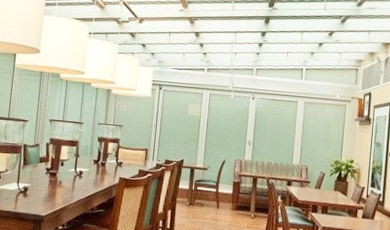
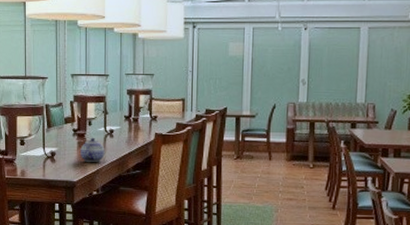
teapot: none [51,176,74,200] -> present [80,137,105,163]

